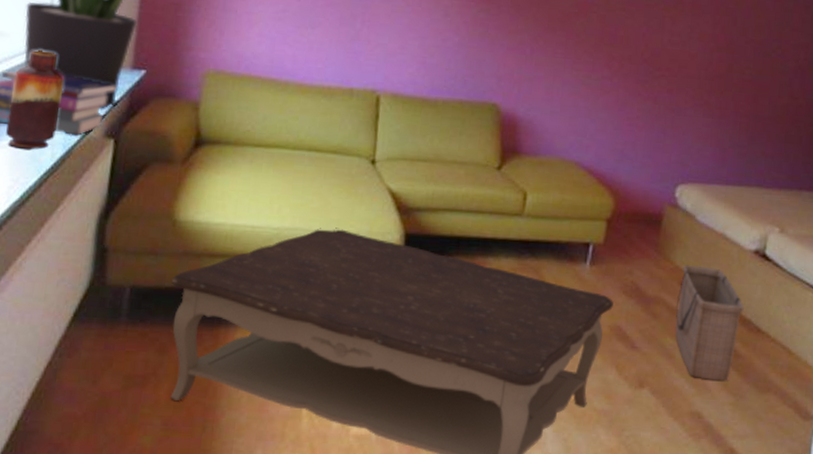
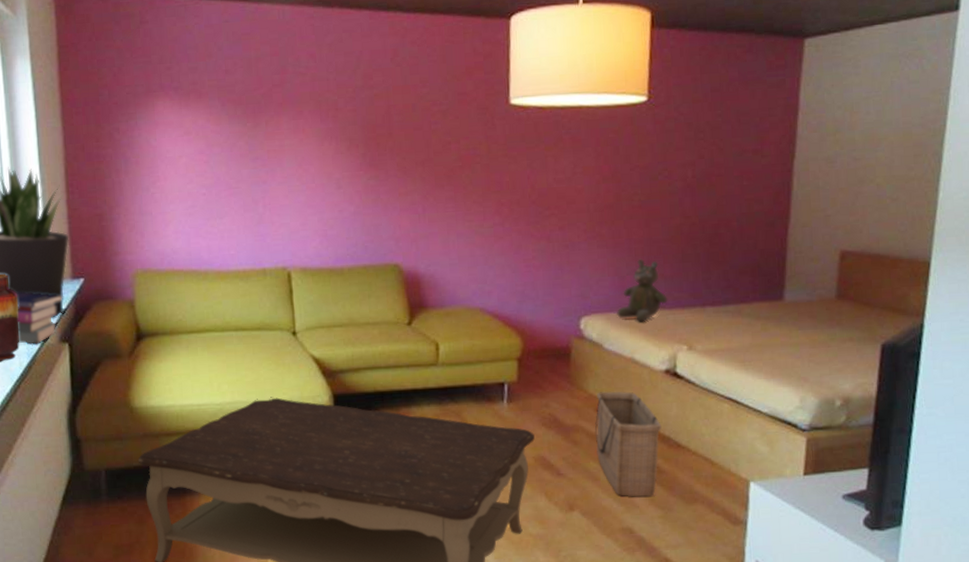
teddy bear: none [714,133,766,198] -> present [617,258,668,323]

